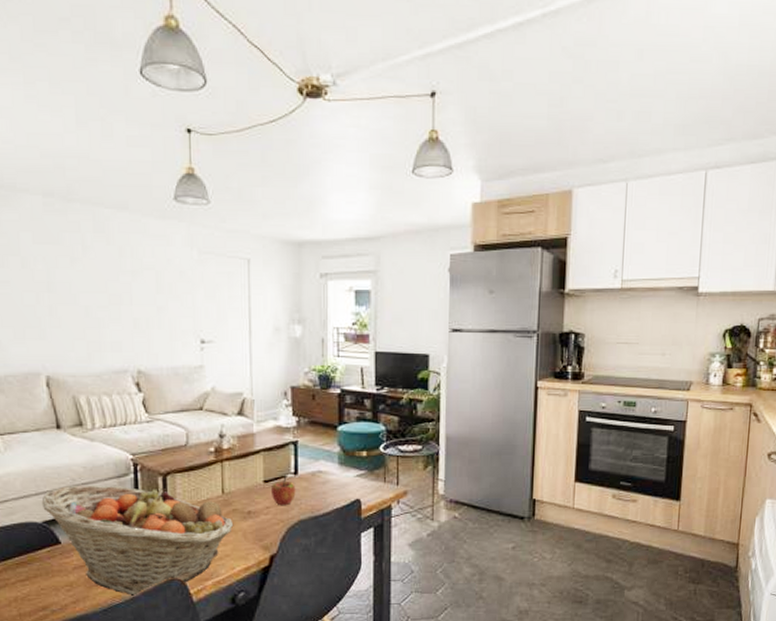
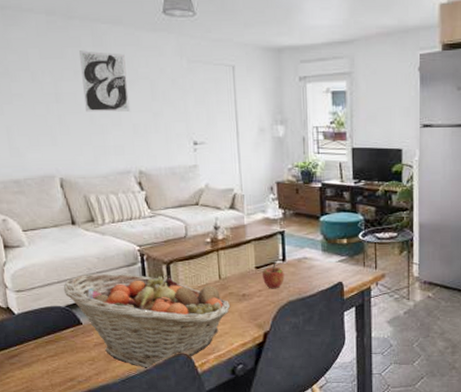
wall art: none [78,236,131,304] -> present [79,50,130,112]

